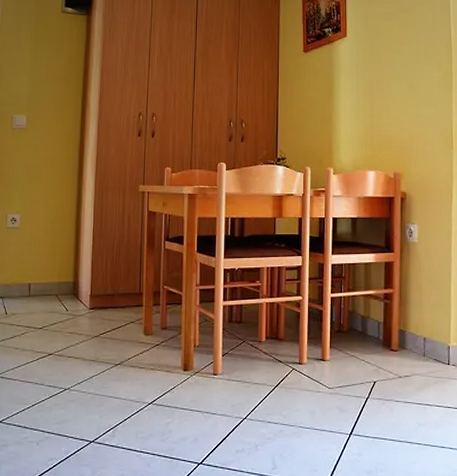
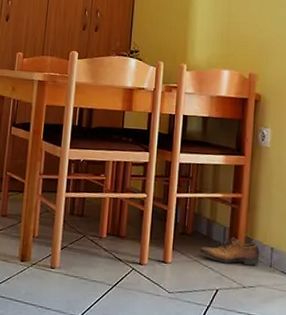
shoe: none [355,331,413,355] -> present [199,237,260,265]

